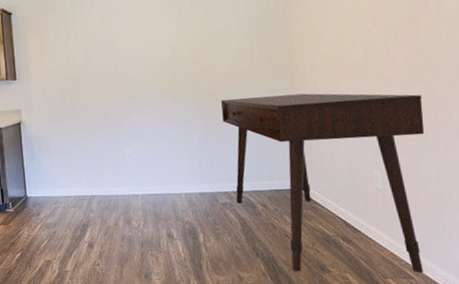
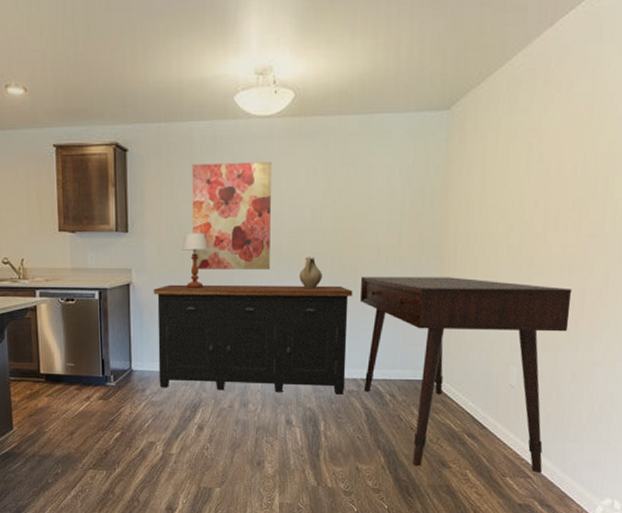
sideboard: none [40,109,219,211] -> present [153,284,353,395]
table lamp: none [62,74,84,122] -> present [182,233,208,288]
wall art: none [65,11,139,106] -> present [192,162,271,269]
ceramic jug: none [165,86,186,115] -> present [299,257,322,289]

